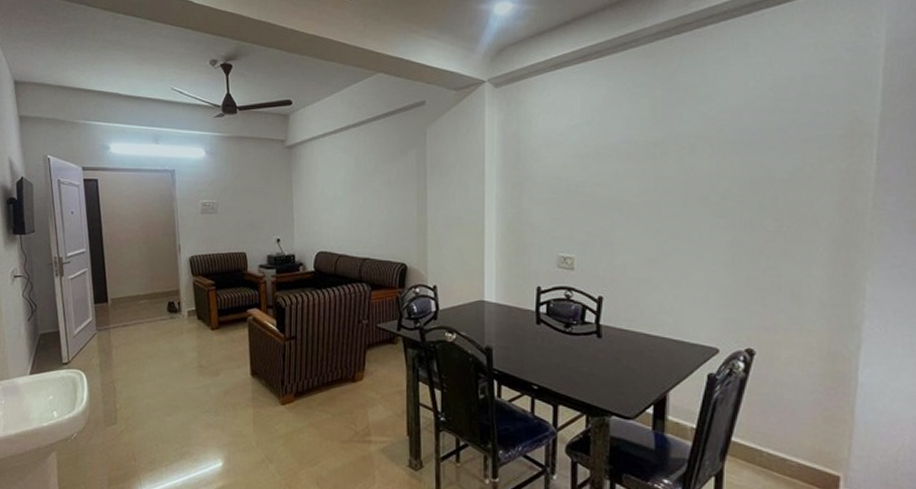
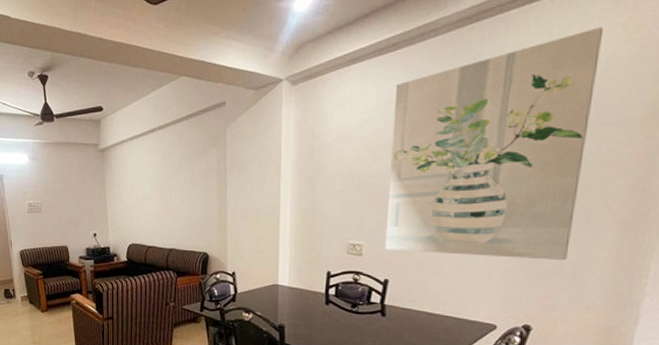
wall art: none [597,46,797,280] -> present [384,27,604,261]

